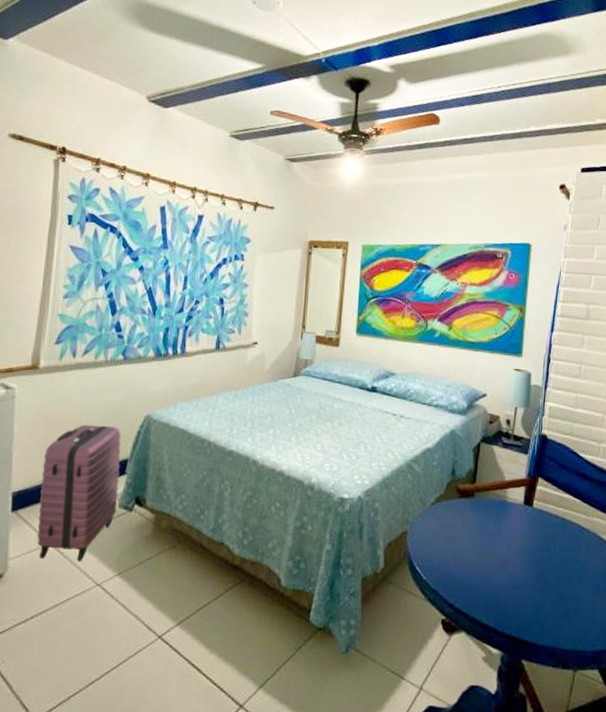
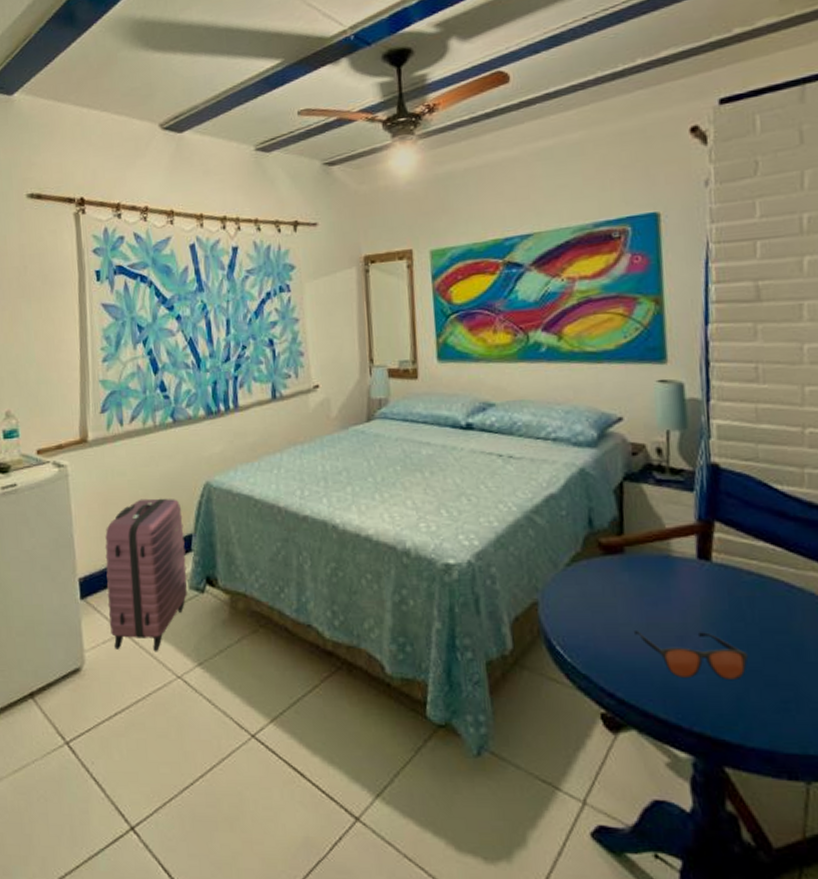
sunglasses: none [474,557,548,596] -> present [634,631,749,681]

